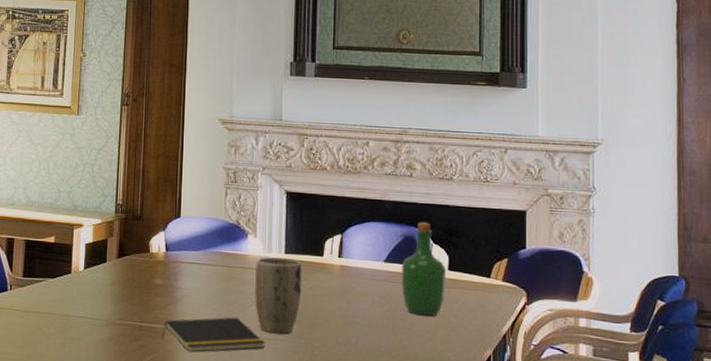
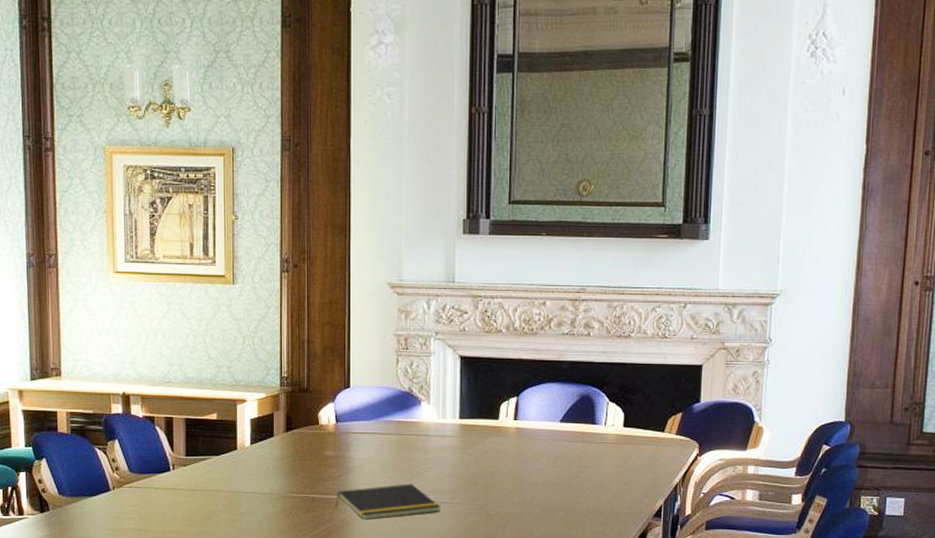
plant pot: present [255,257,302,334] -> none [429,423,477,497]
wine bottle: present [401,222,447,316] -> none [576,381,622,472]

